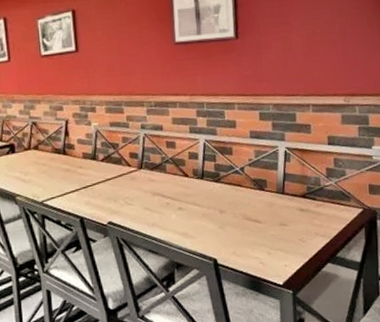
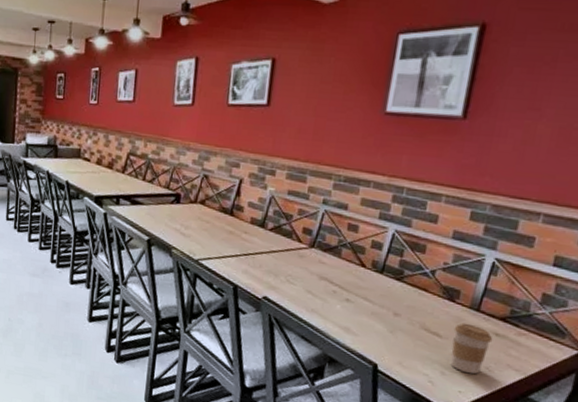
coffee cup: none [269,206,300,249] -> present [450,322,493,374]

